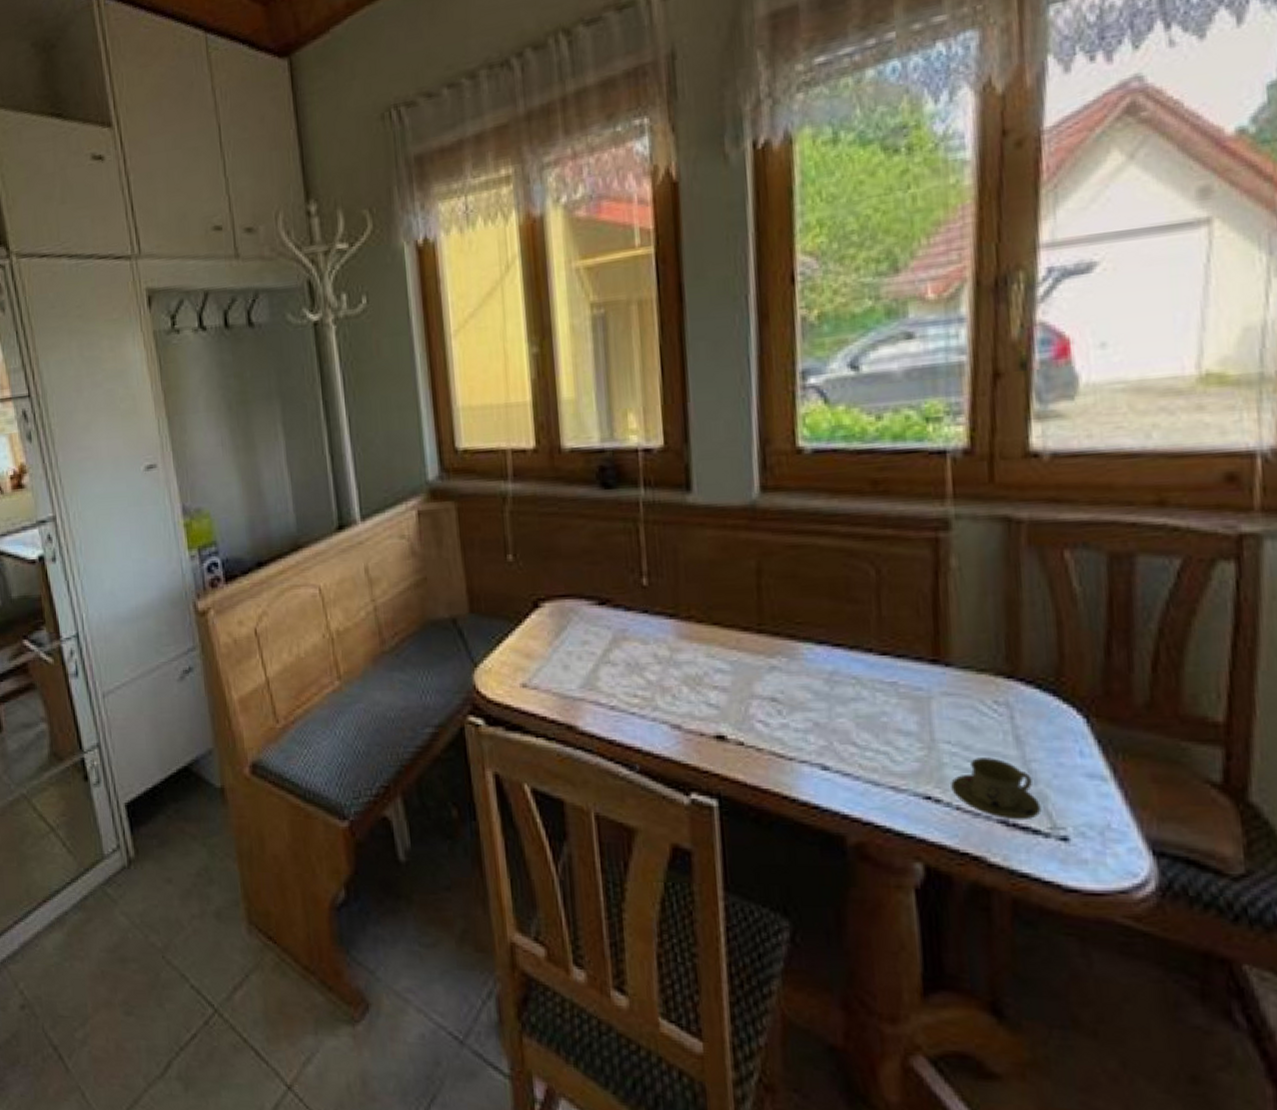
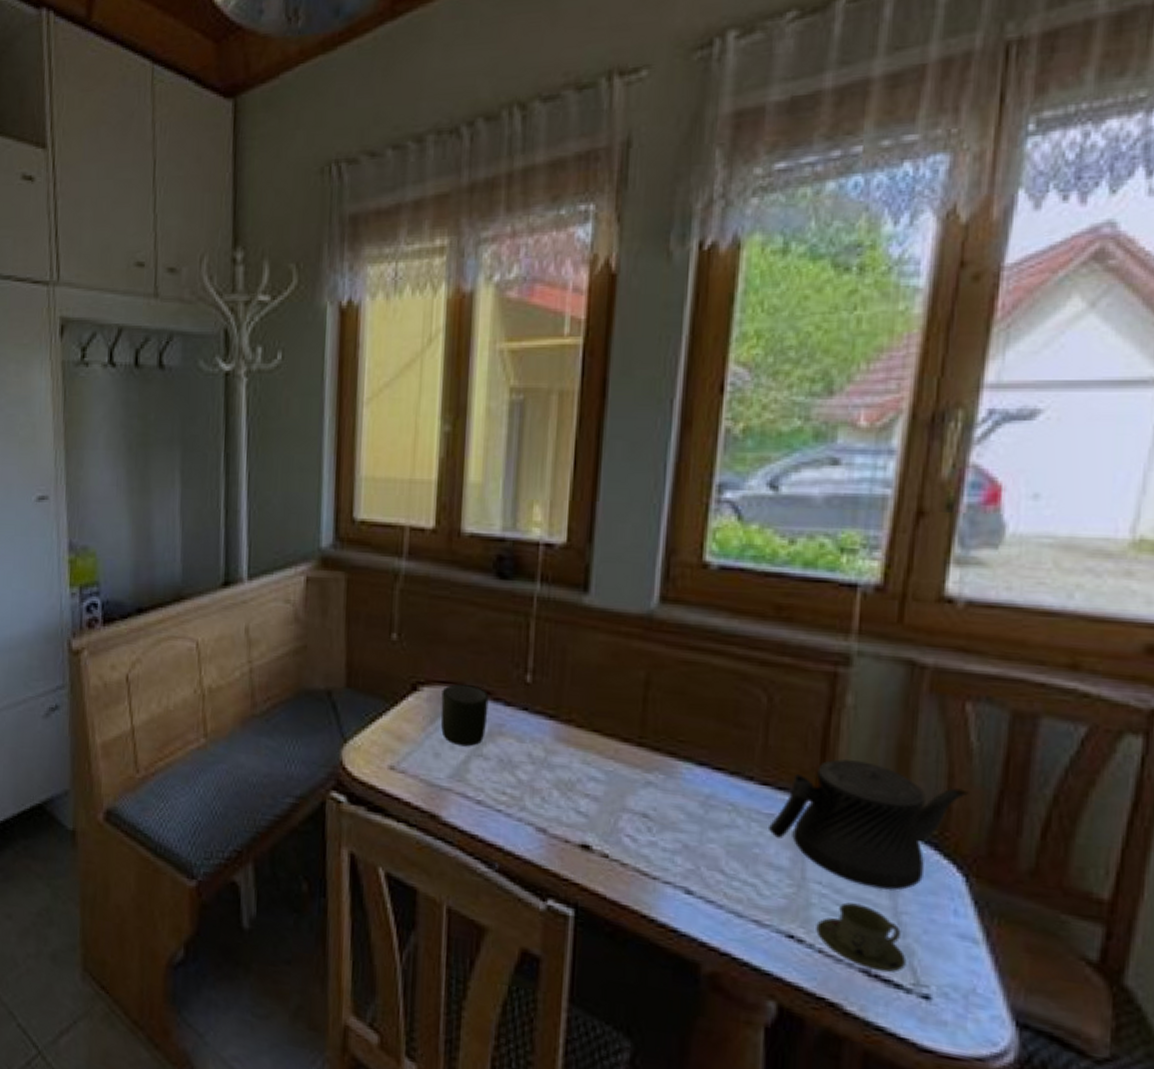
mug: none [562,595,610,656] -> present [440,684,489,747]
teapot: none [893,620,1078,742] -> present [769,759,969,891]

